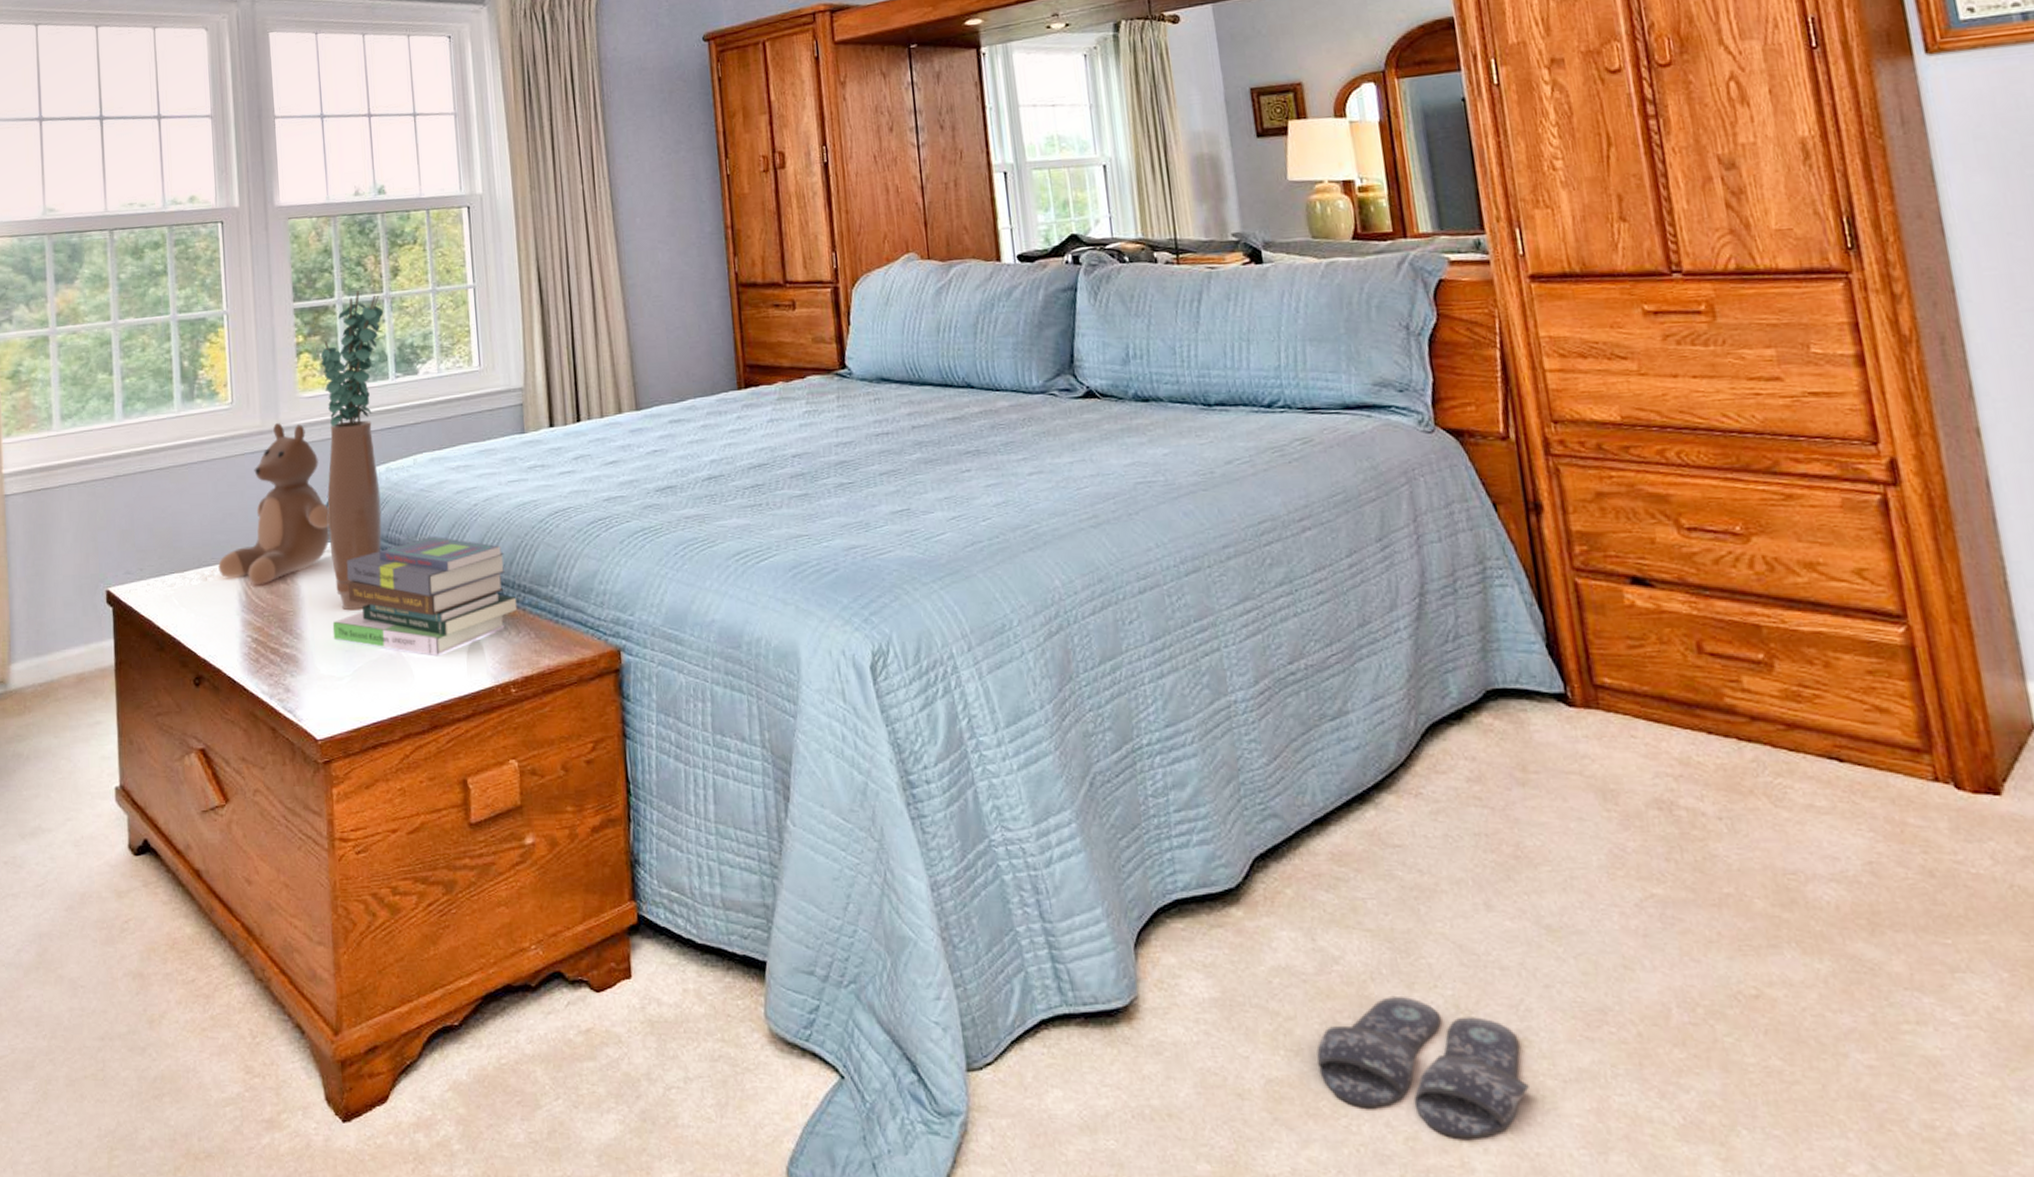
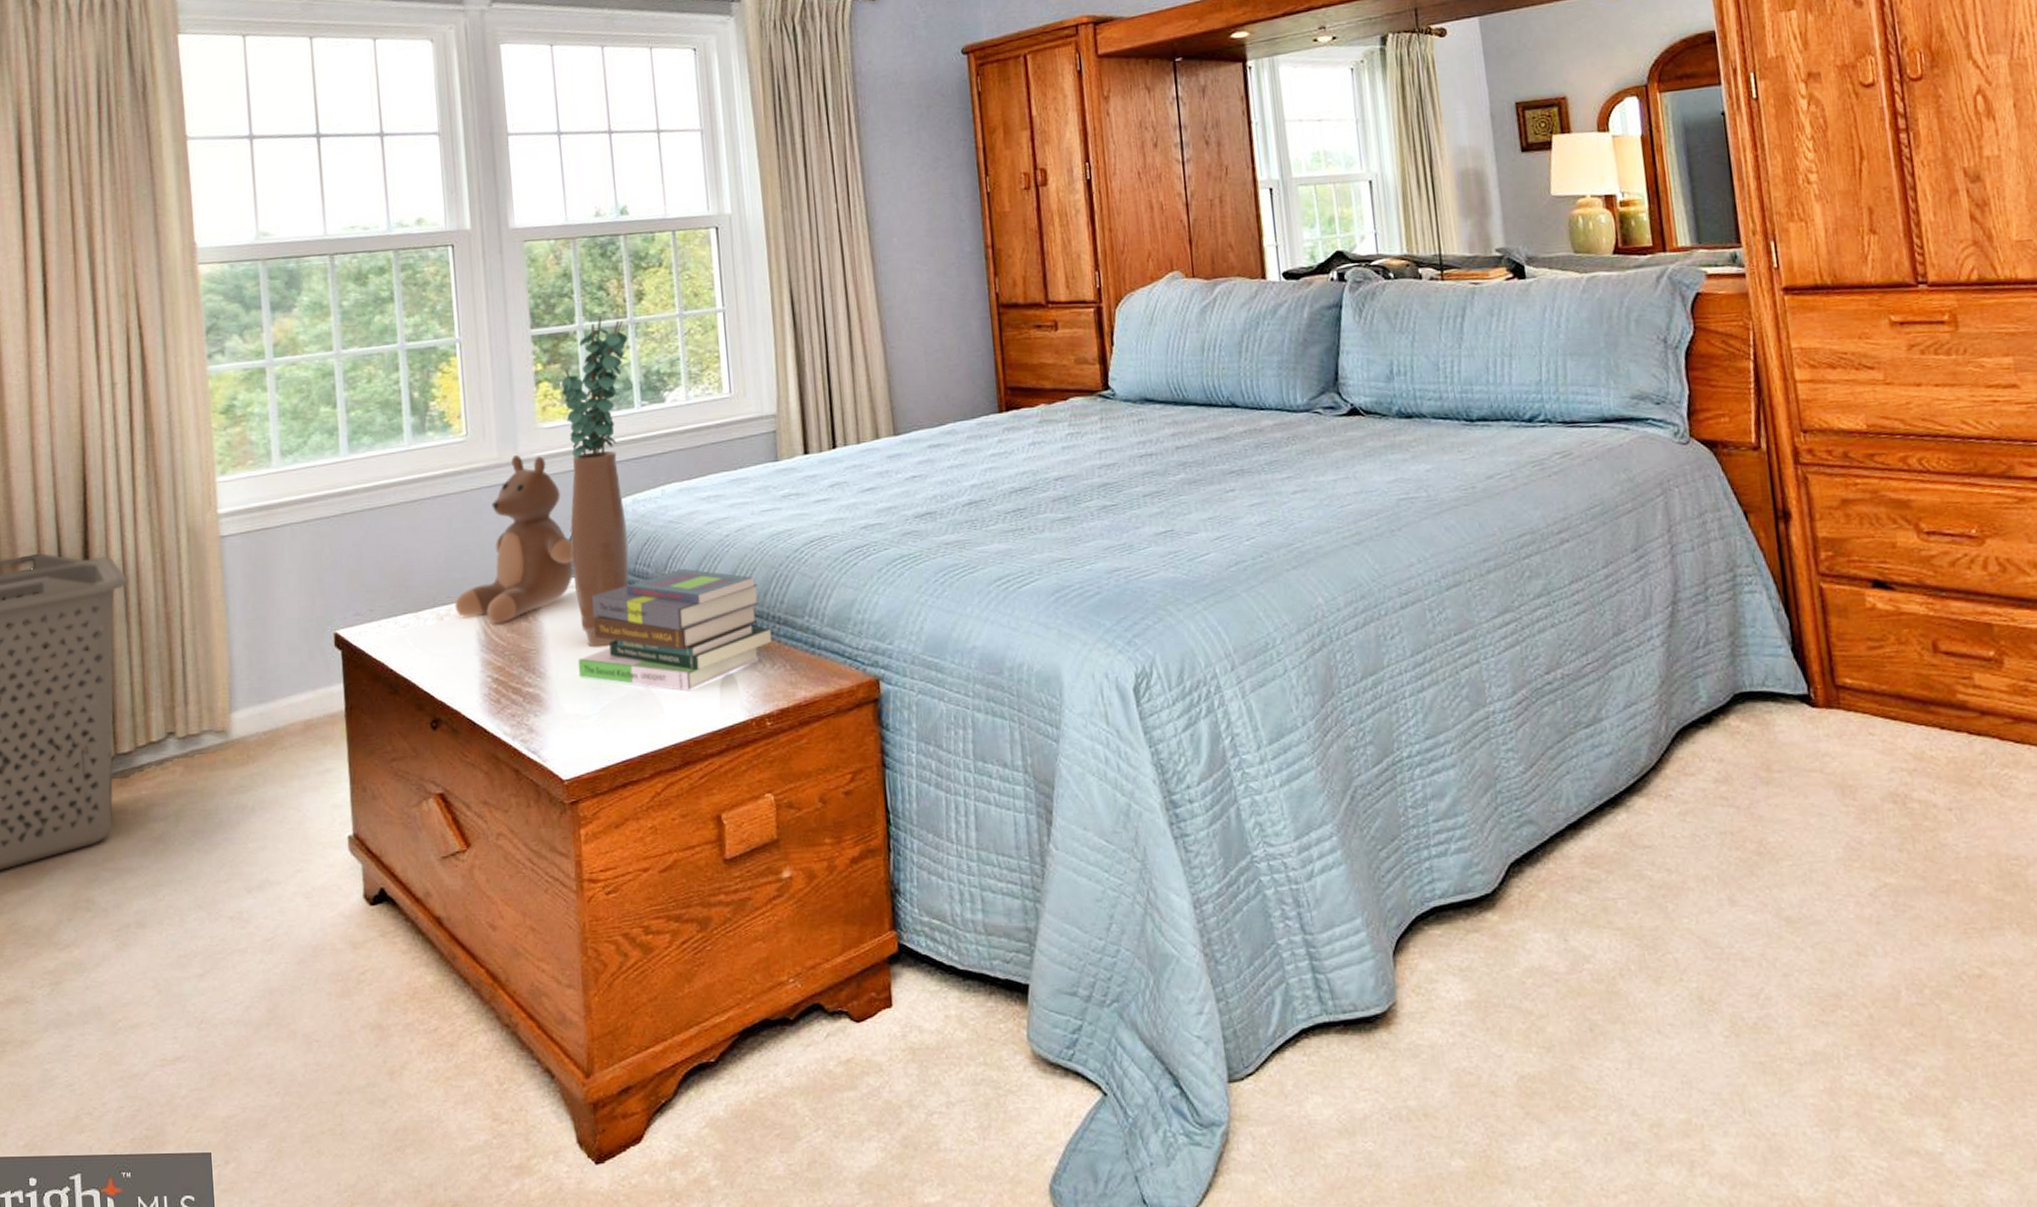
slippers: present [1316,997,1529,1139] -> none [1567,991,1767,1123]

